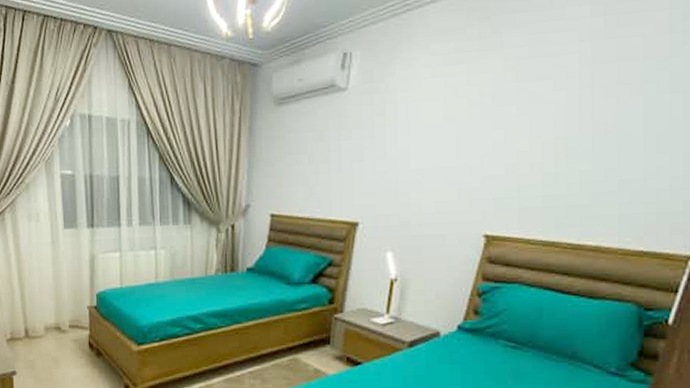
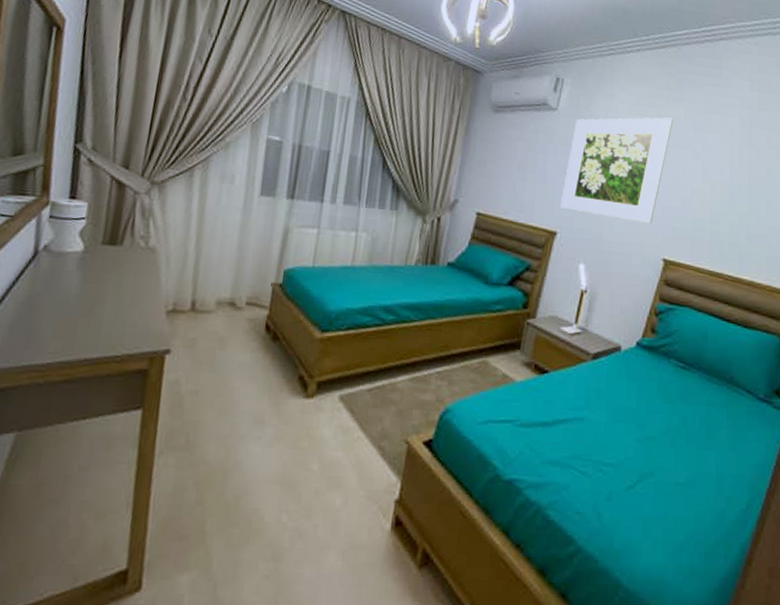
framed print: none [359,72,490,199] -> present [559,117,674,225]

